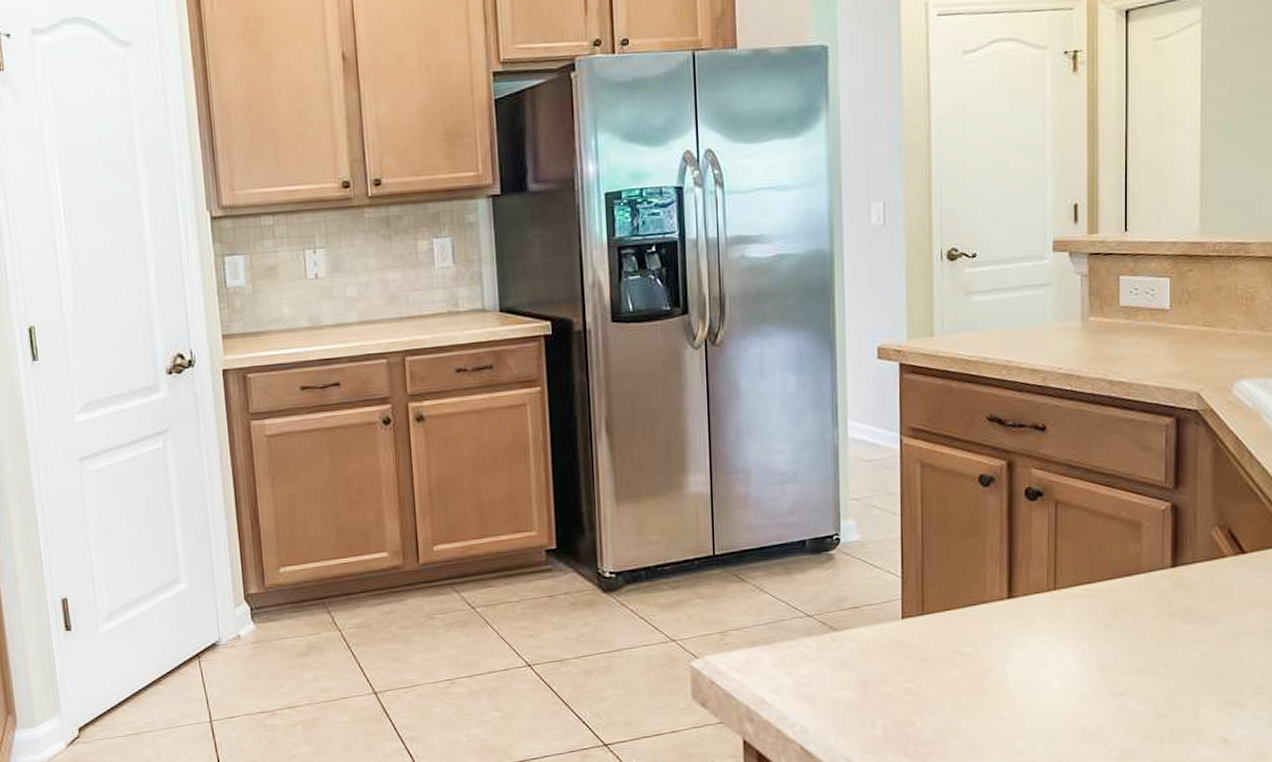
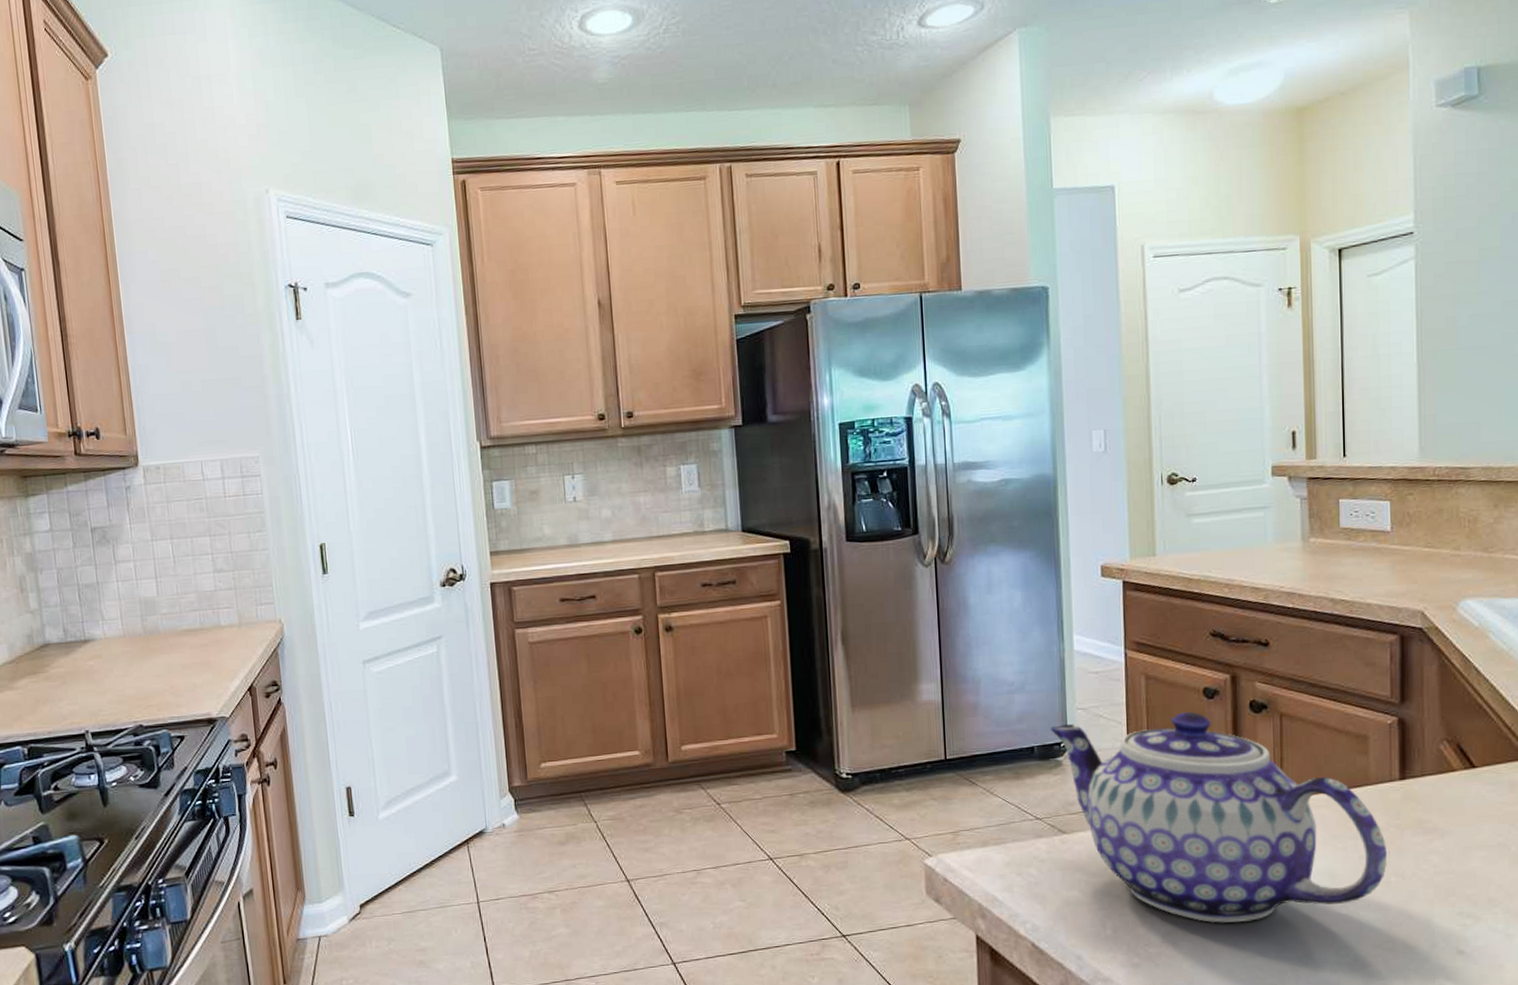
teapot: none [823,500,1157,720] -> present [1050,711,1387,923]

